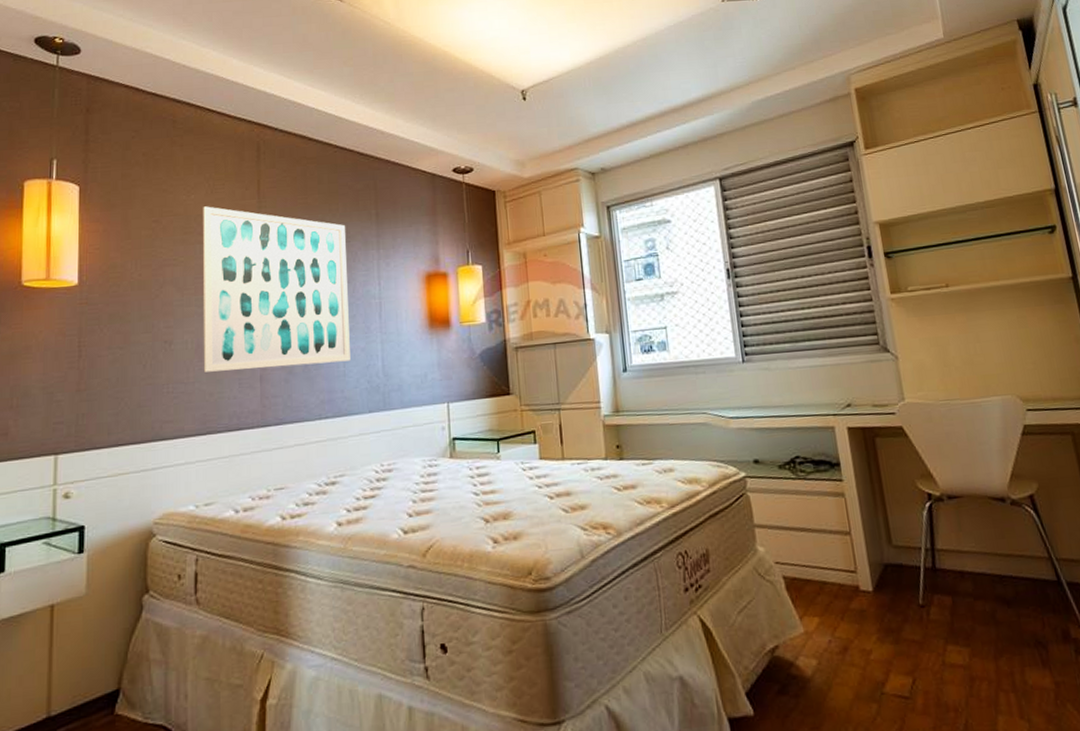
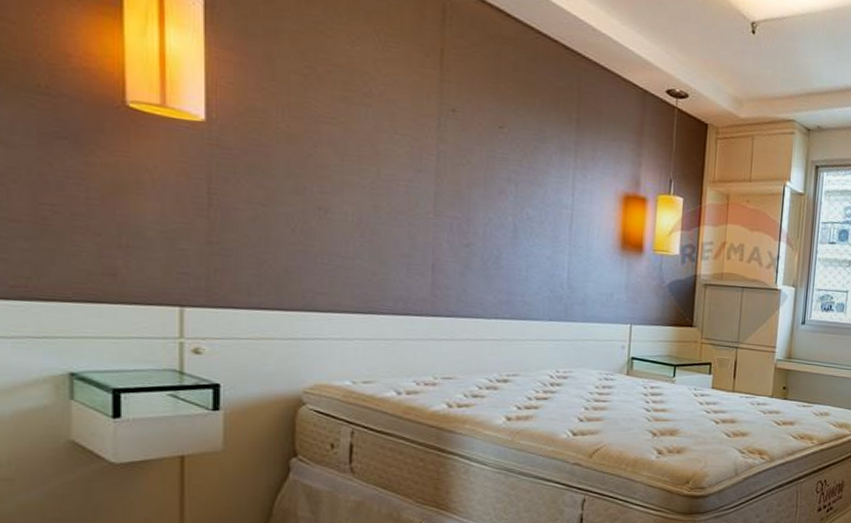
wall art: present [203,206,350,372] -> none [365,63,541,267]

